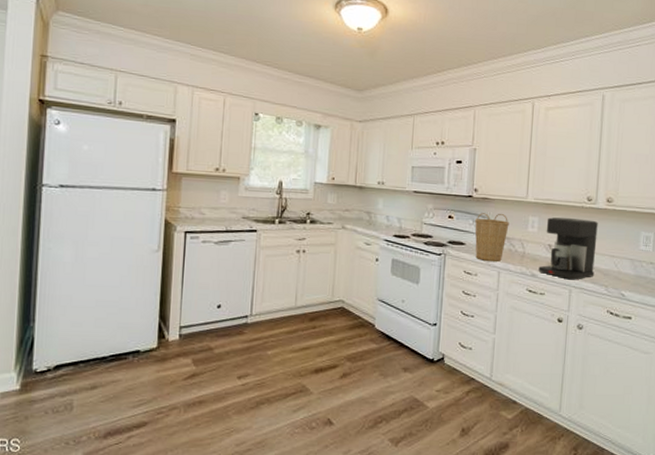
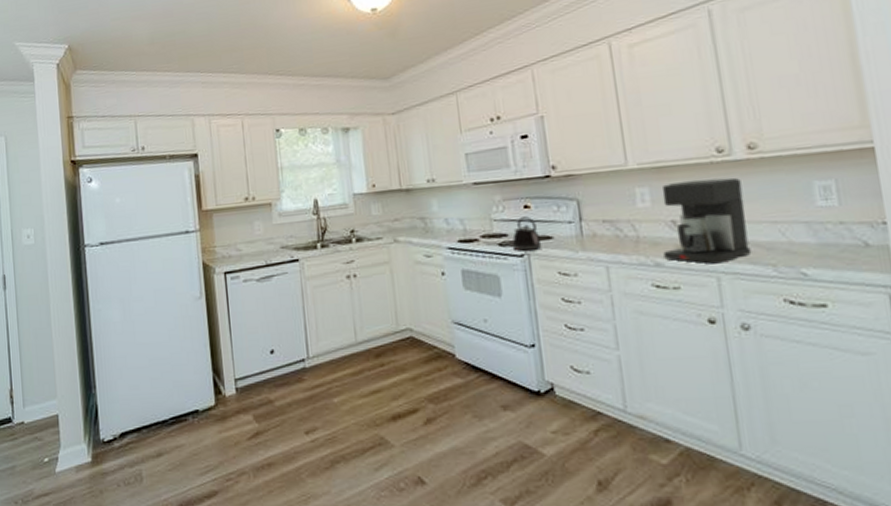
kettle: none [434,224,457,253] -> present [512,216,542,252]
basket: present [475,213,509,262] -> none [560,191,609,256]

